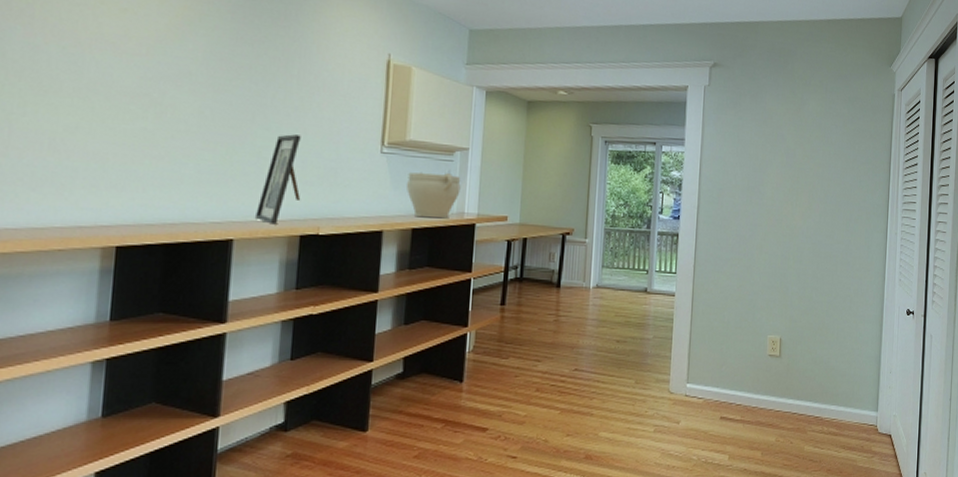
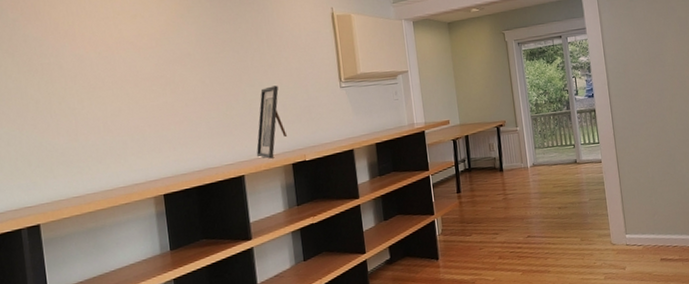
ceramic pot: present [407,172,461,219] -> none [364,94,408,134]

